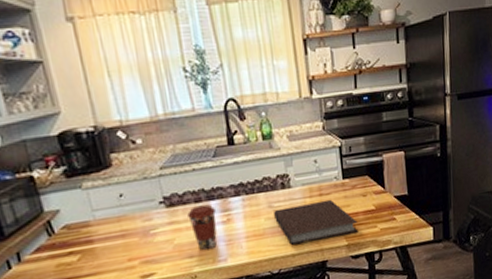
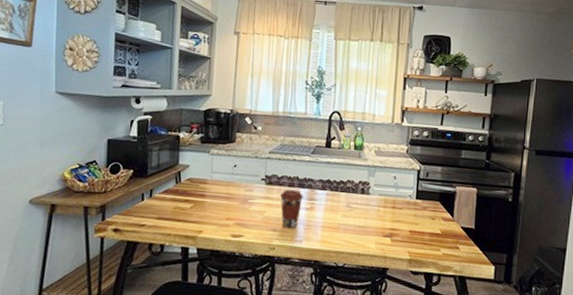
notebook: present [274,199,359,246] -> none [350,210,423,251]

